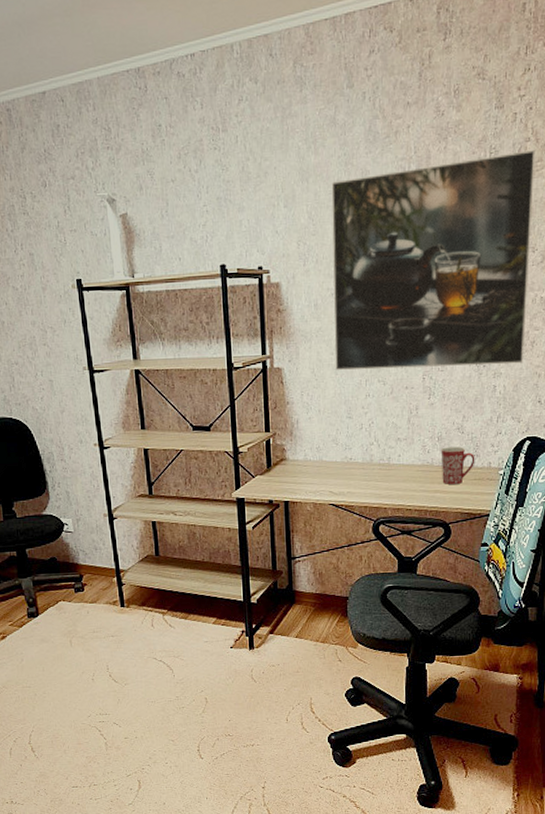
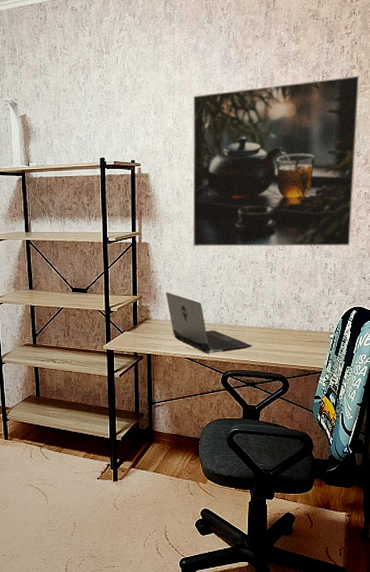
laptop computer: none [303,426,408,499] -> present [165,292,252,354]
mug: present [440,446,475,485] -> none [280,313,310,346]

